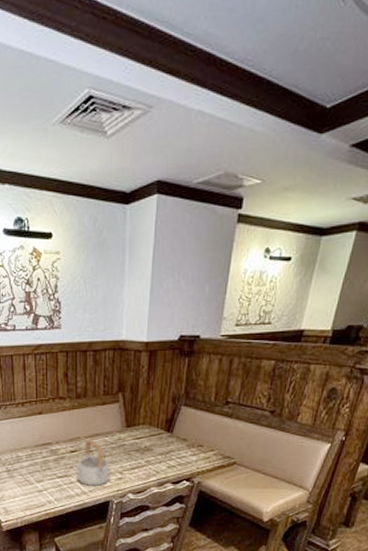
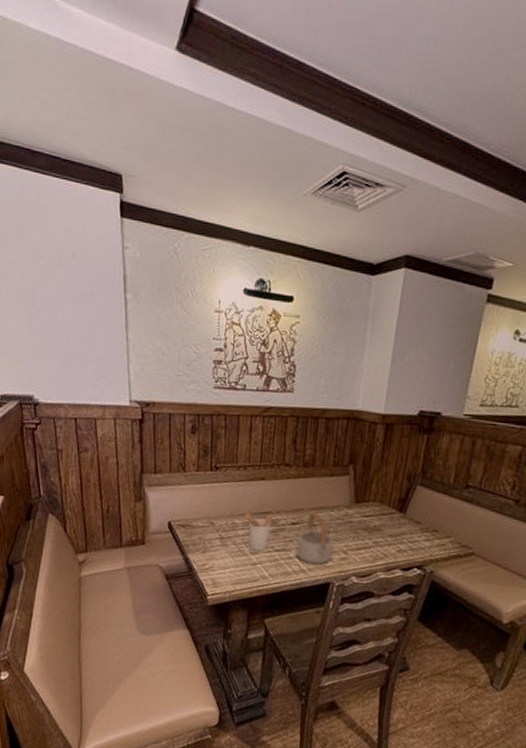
utensil holder: none [28,445,54,479] -> present [245,513,274,551]

